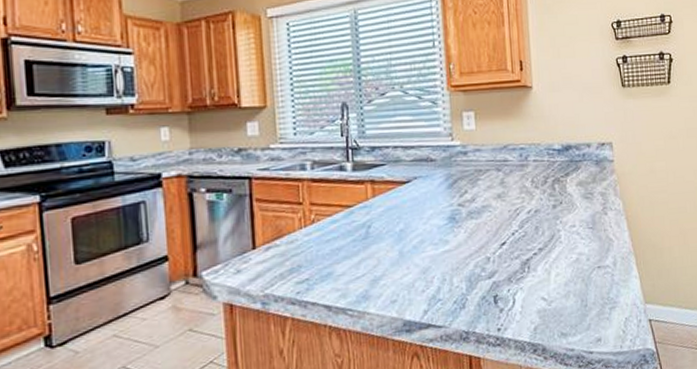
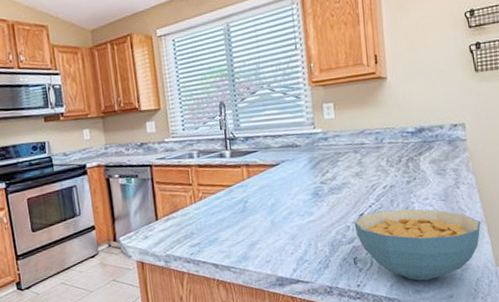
cereal bowl: none [495,237,629,323] -> present [354,208,481,281]

